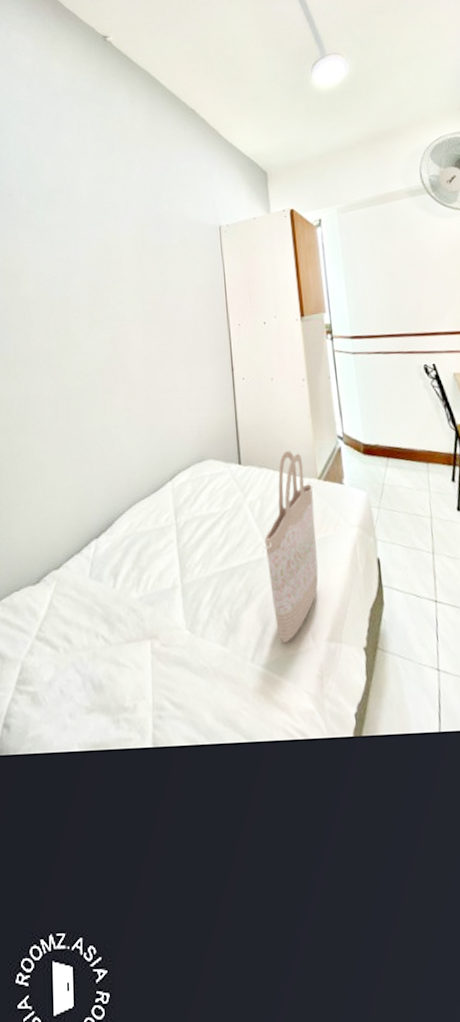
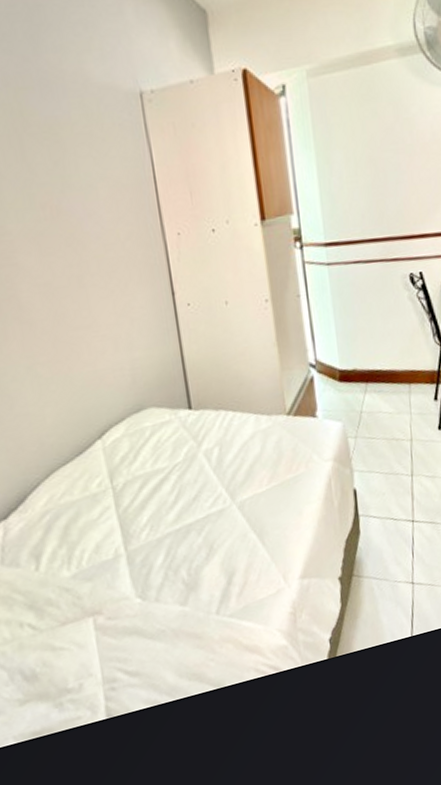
shopping bag: present [262,451,319,643] -> none [222,387,290,590]

